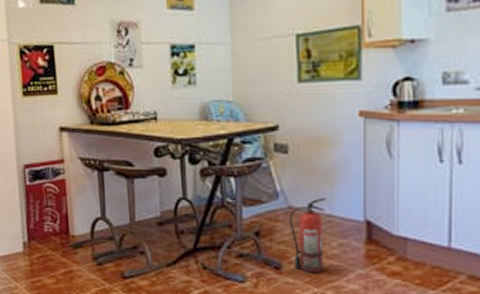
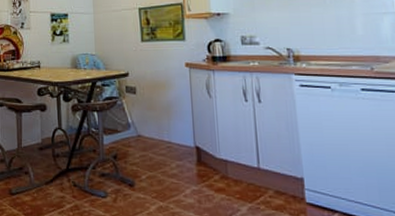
fire extinguisher: present [289,197,326,274] -> none [138,128,166,190]

